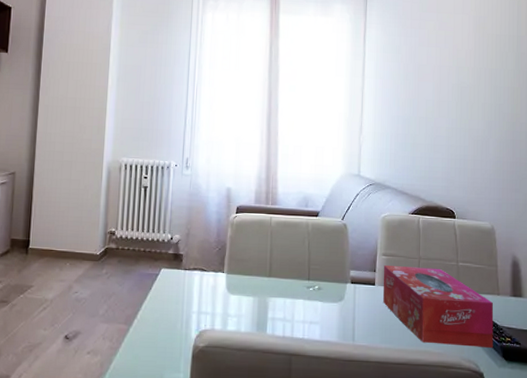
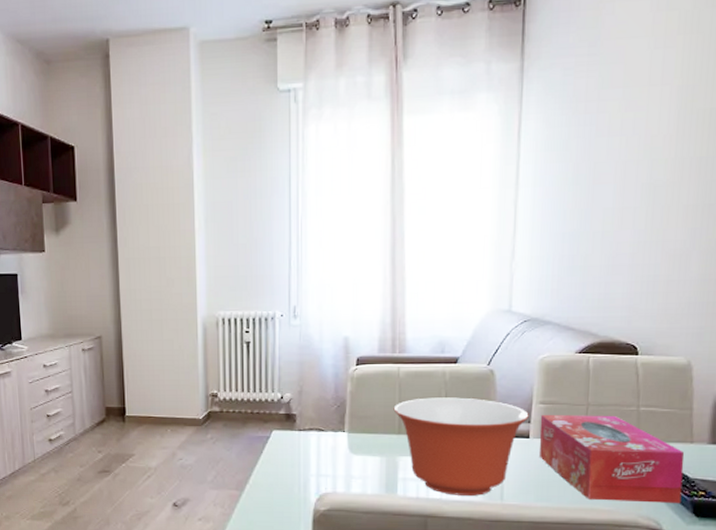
mixing bowl: none [265,245,374,336] -> present [393,397,529,496]

